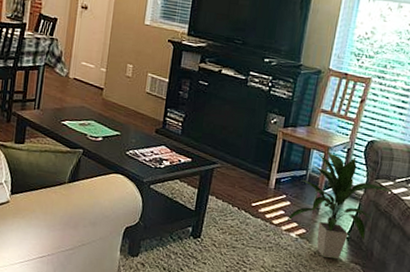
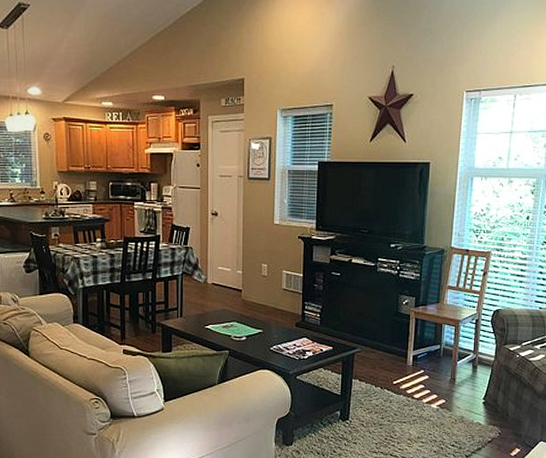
indoor plant: present [285,152,391,260] -> none [425,325,519,424]

